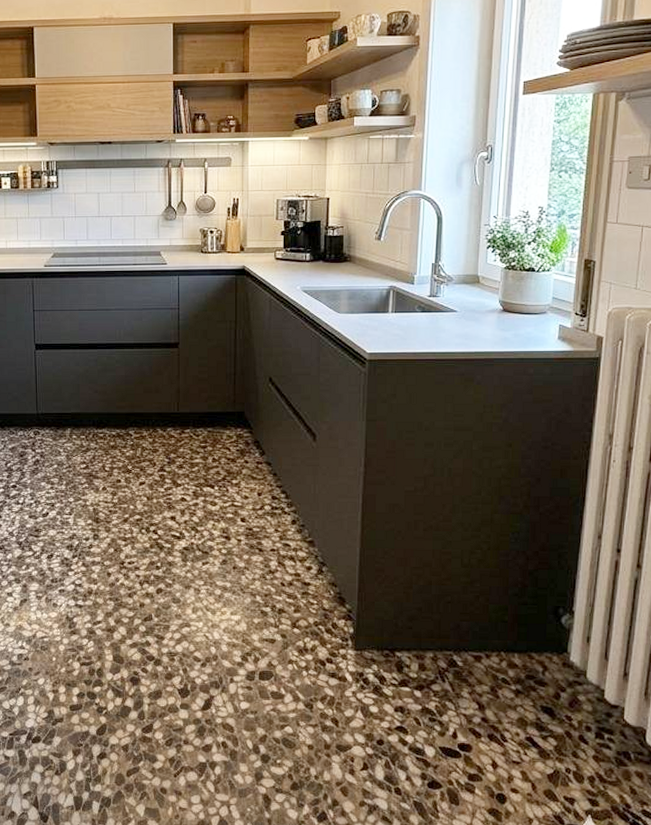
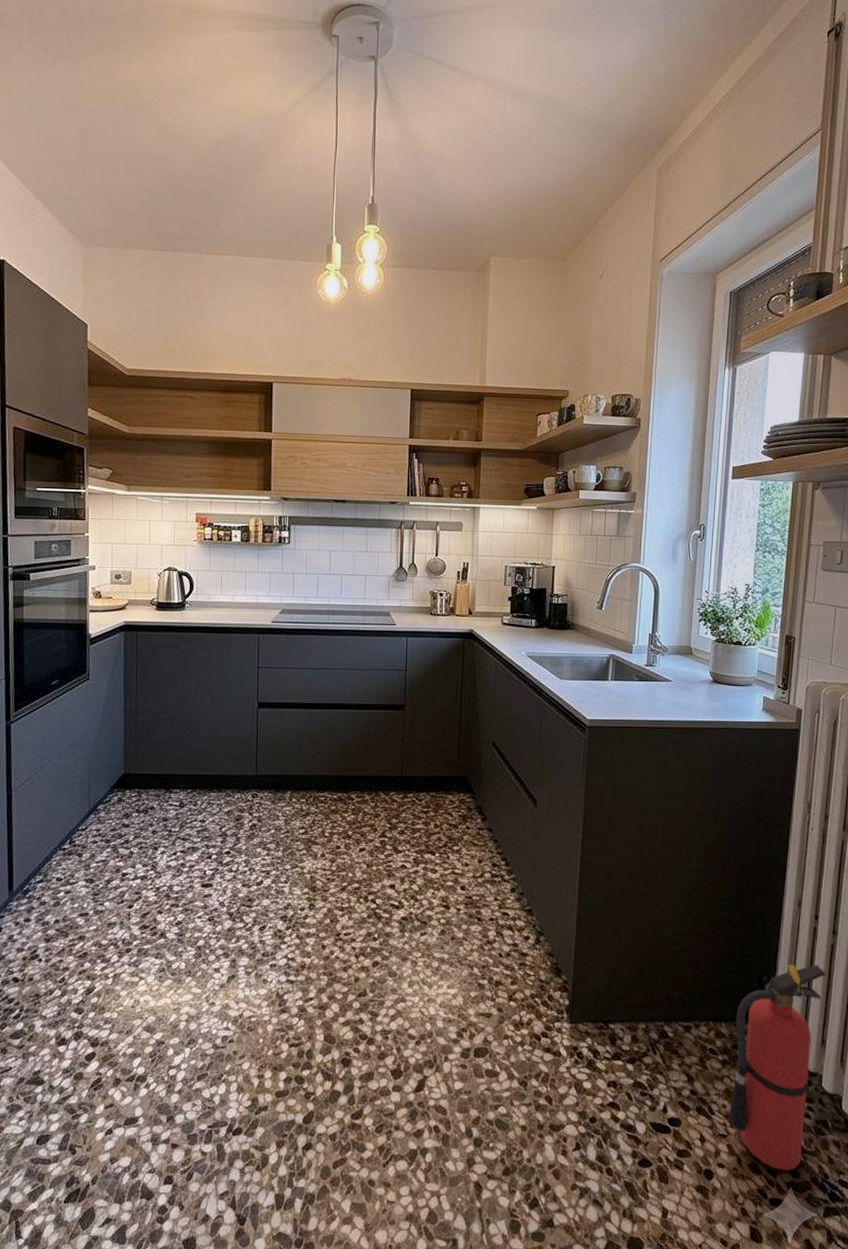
fire extinguisher: none [522,598,629,799] -> present [728,965,826,1171]

